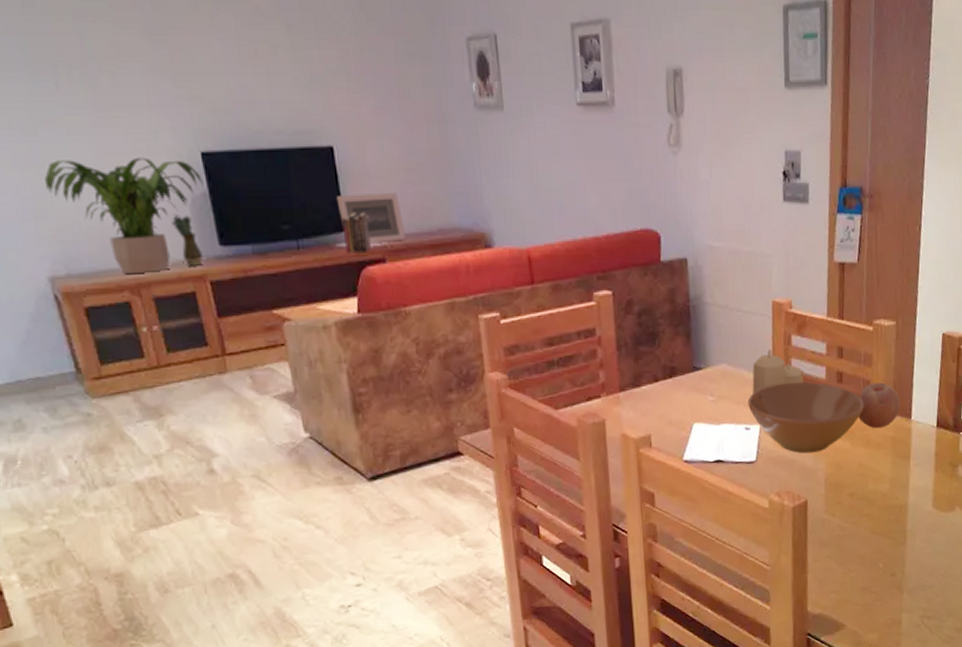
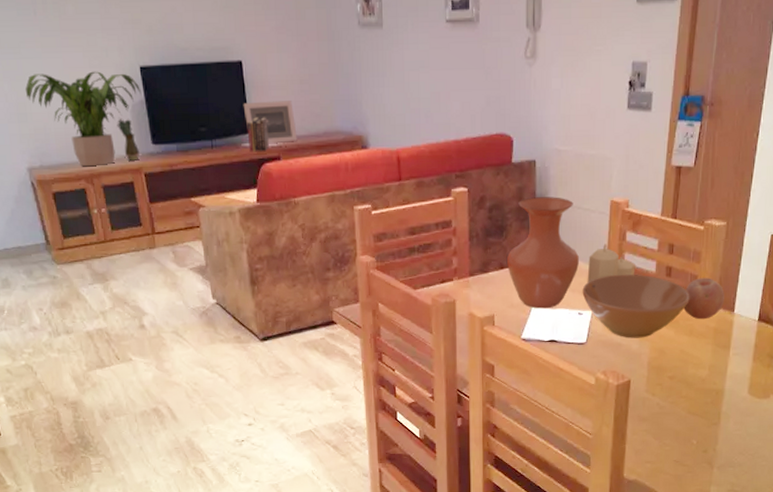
vase: none [662,298,742,425] -> present [507,197,579,309]

